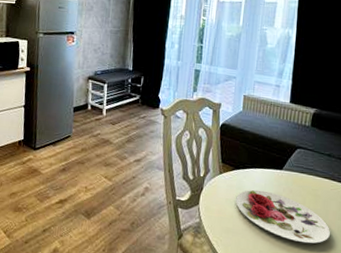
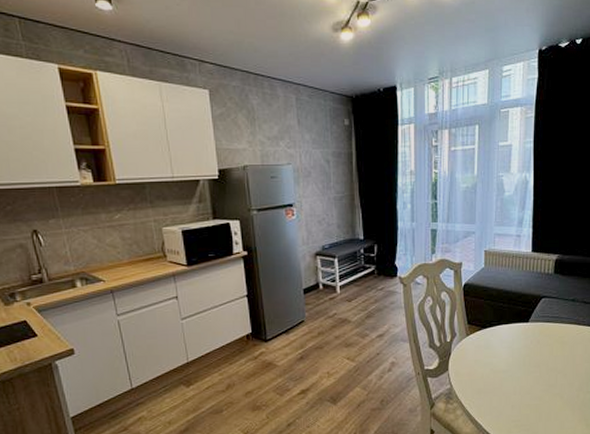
plate: present [235,190,330,244] -> none [485,346,578,391]

